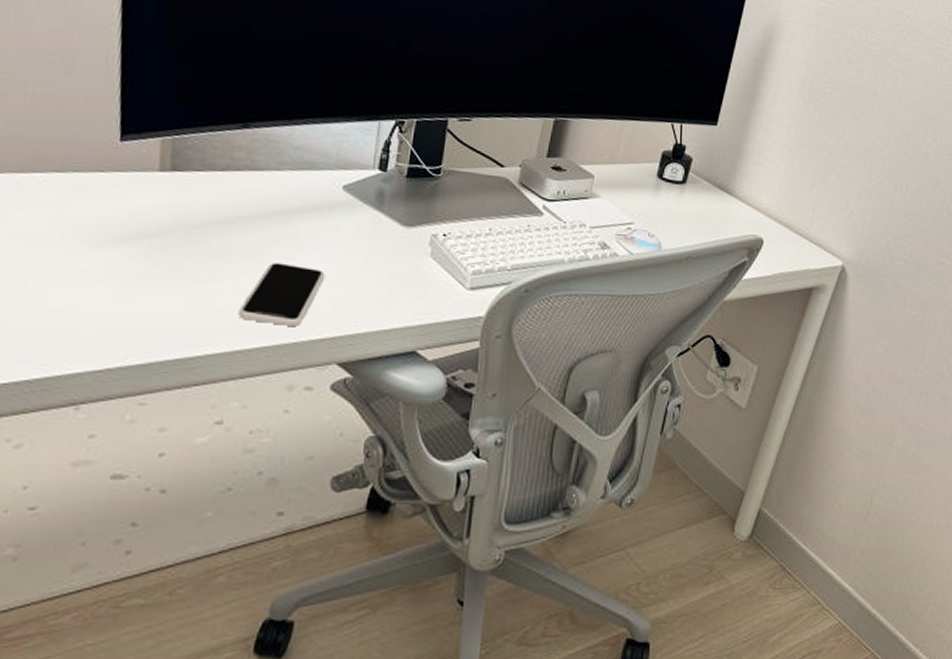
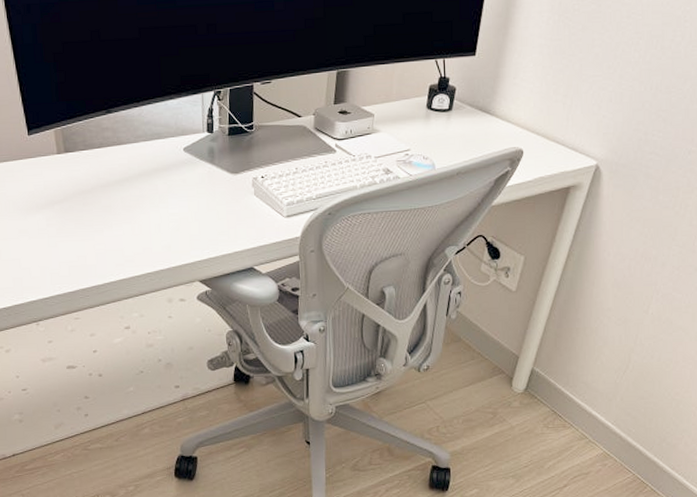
smartphone: present [237,262,326,326] -> none [126,211,181,257]

